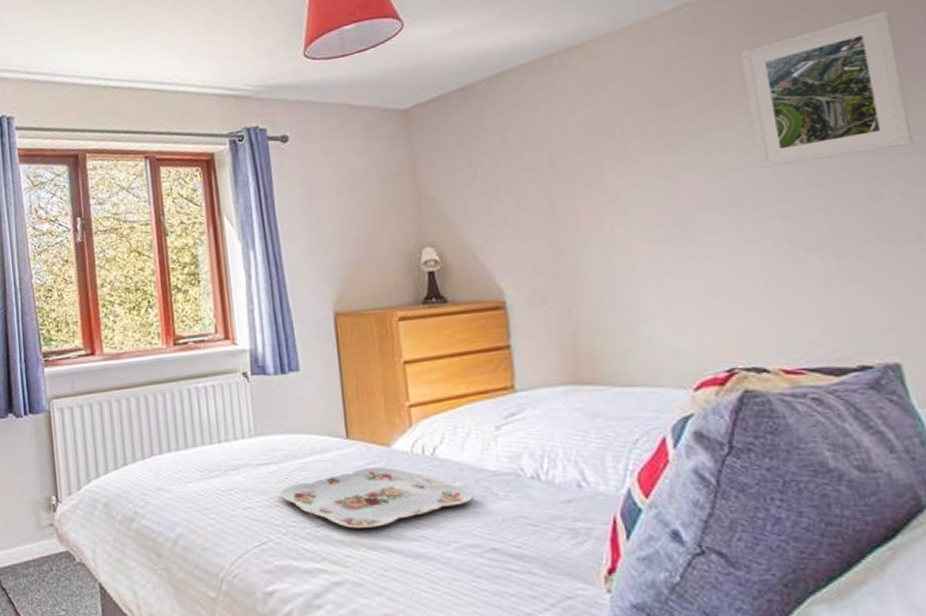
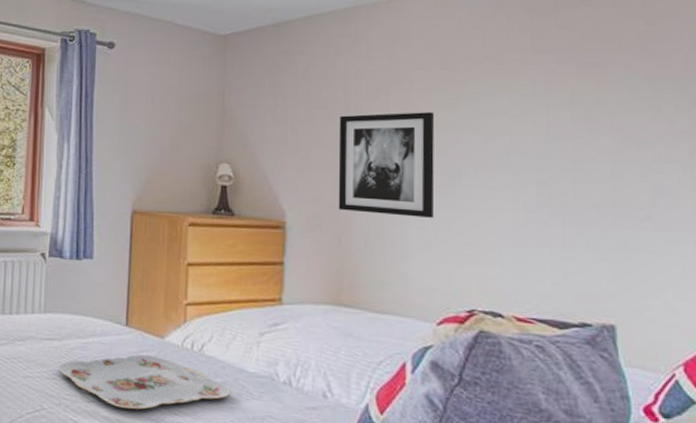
wall art: none [547,158,671,280] -> present [338,112,435,218]
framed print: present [740,10,914,169] -> none [523,13,657,137]

